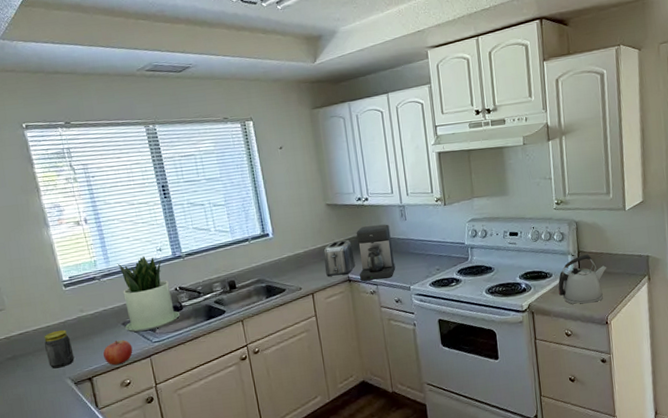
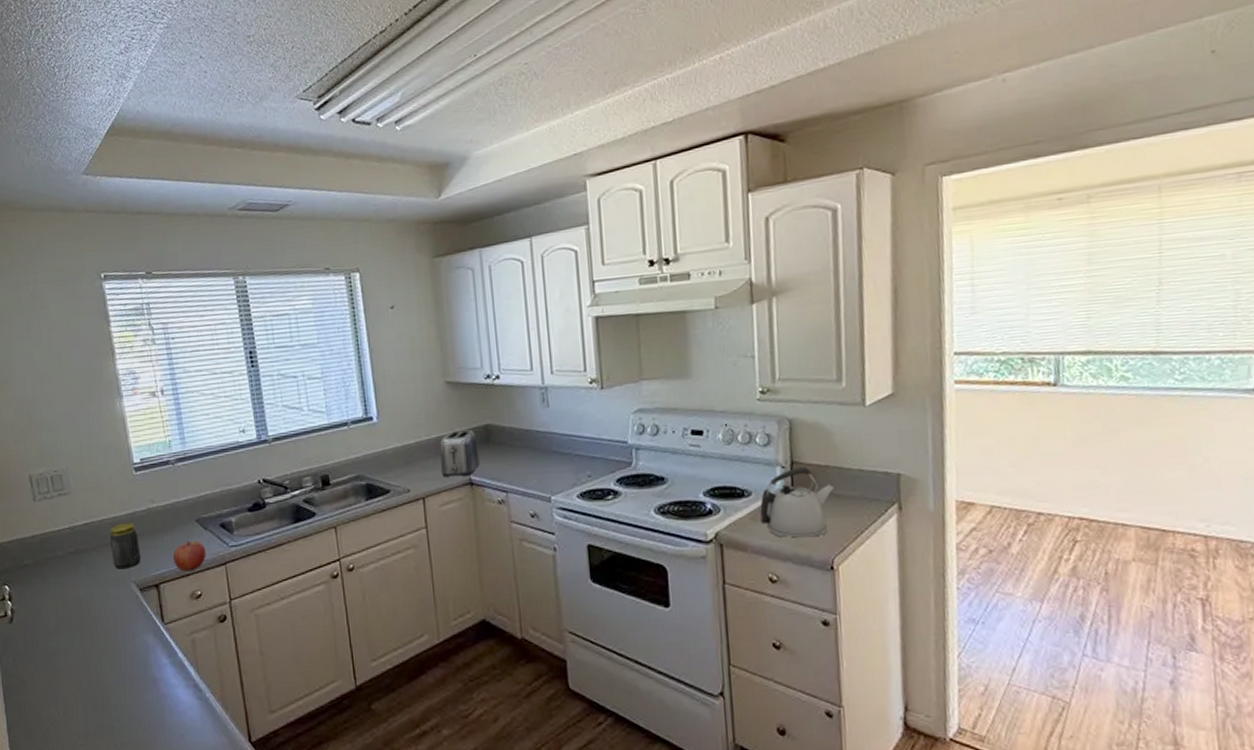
planter: present [117,256,181,332] -> none [194,437,263,533]
coffee maker: present [356,224,396,281] -> none [482,411,533,486]

